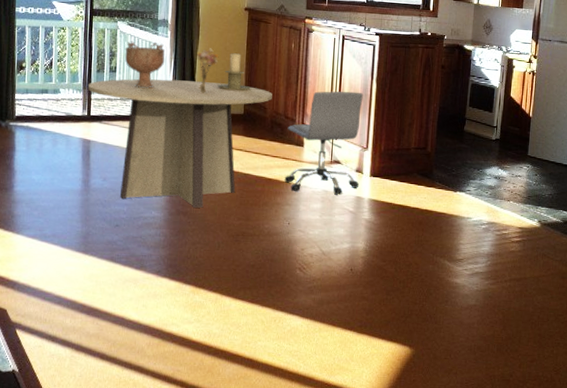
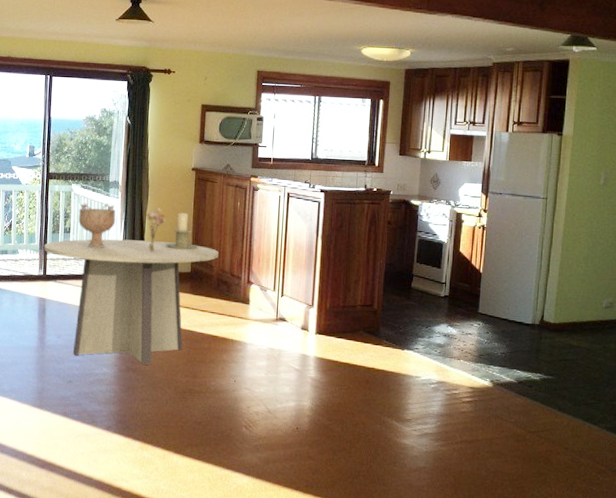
chair: present [284,91,364,195] -> none [230,248,309,353]

